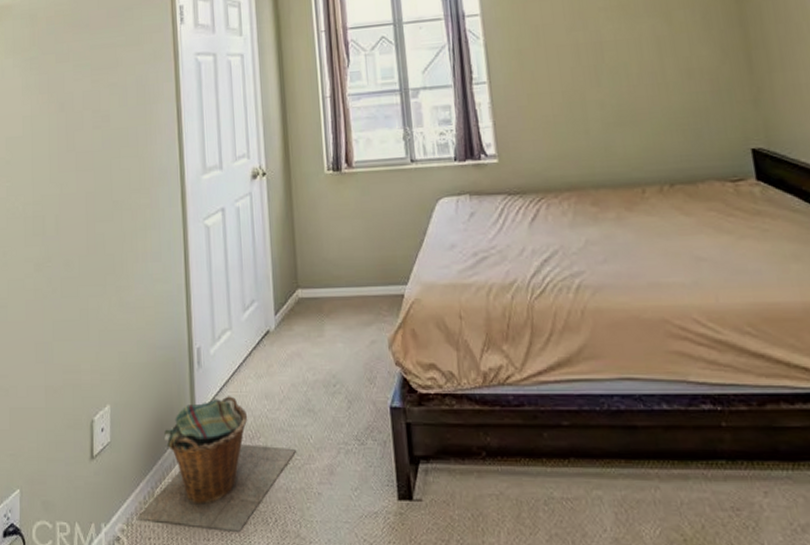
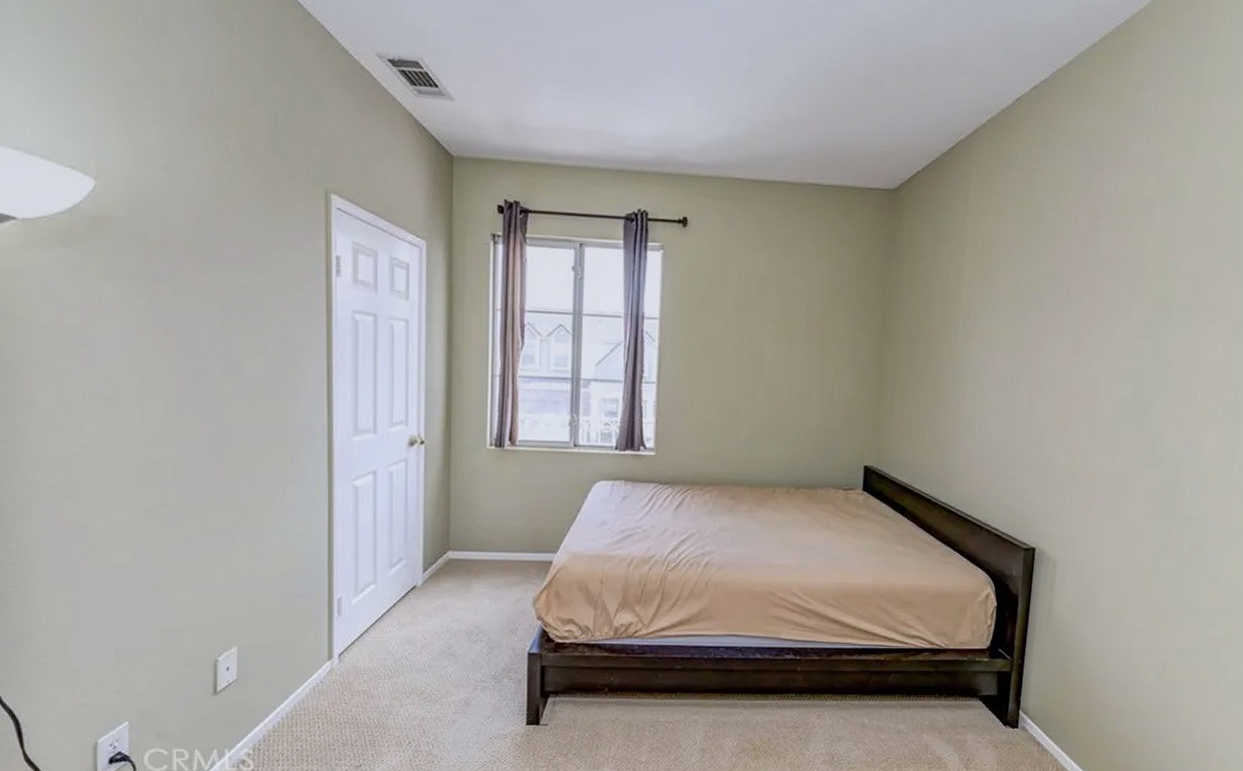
laundry basket: present [136,396,296,532] -> none [263,641,434,752]

